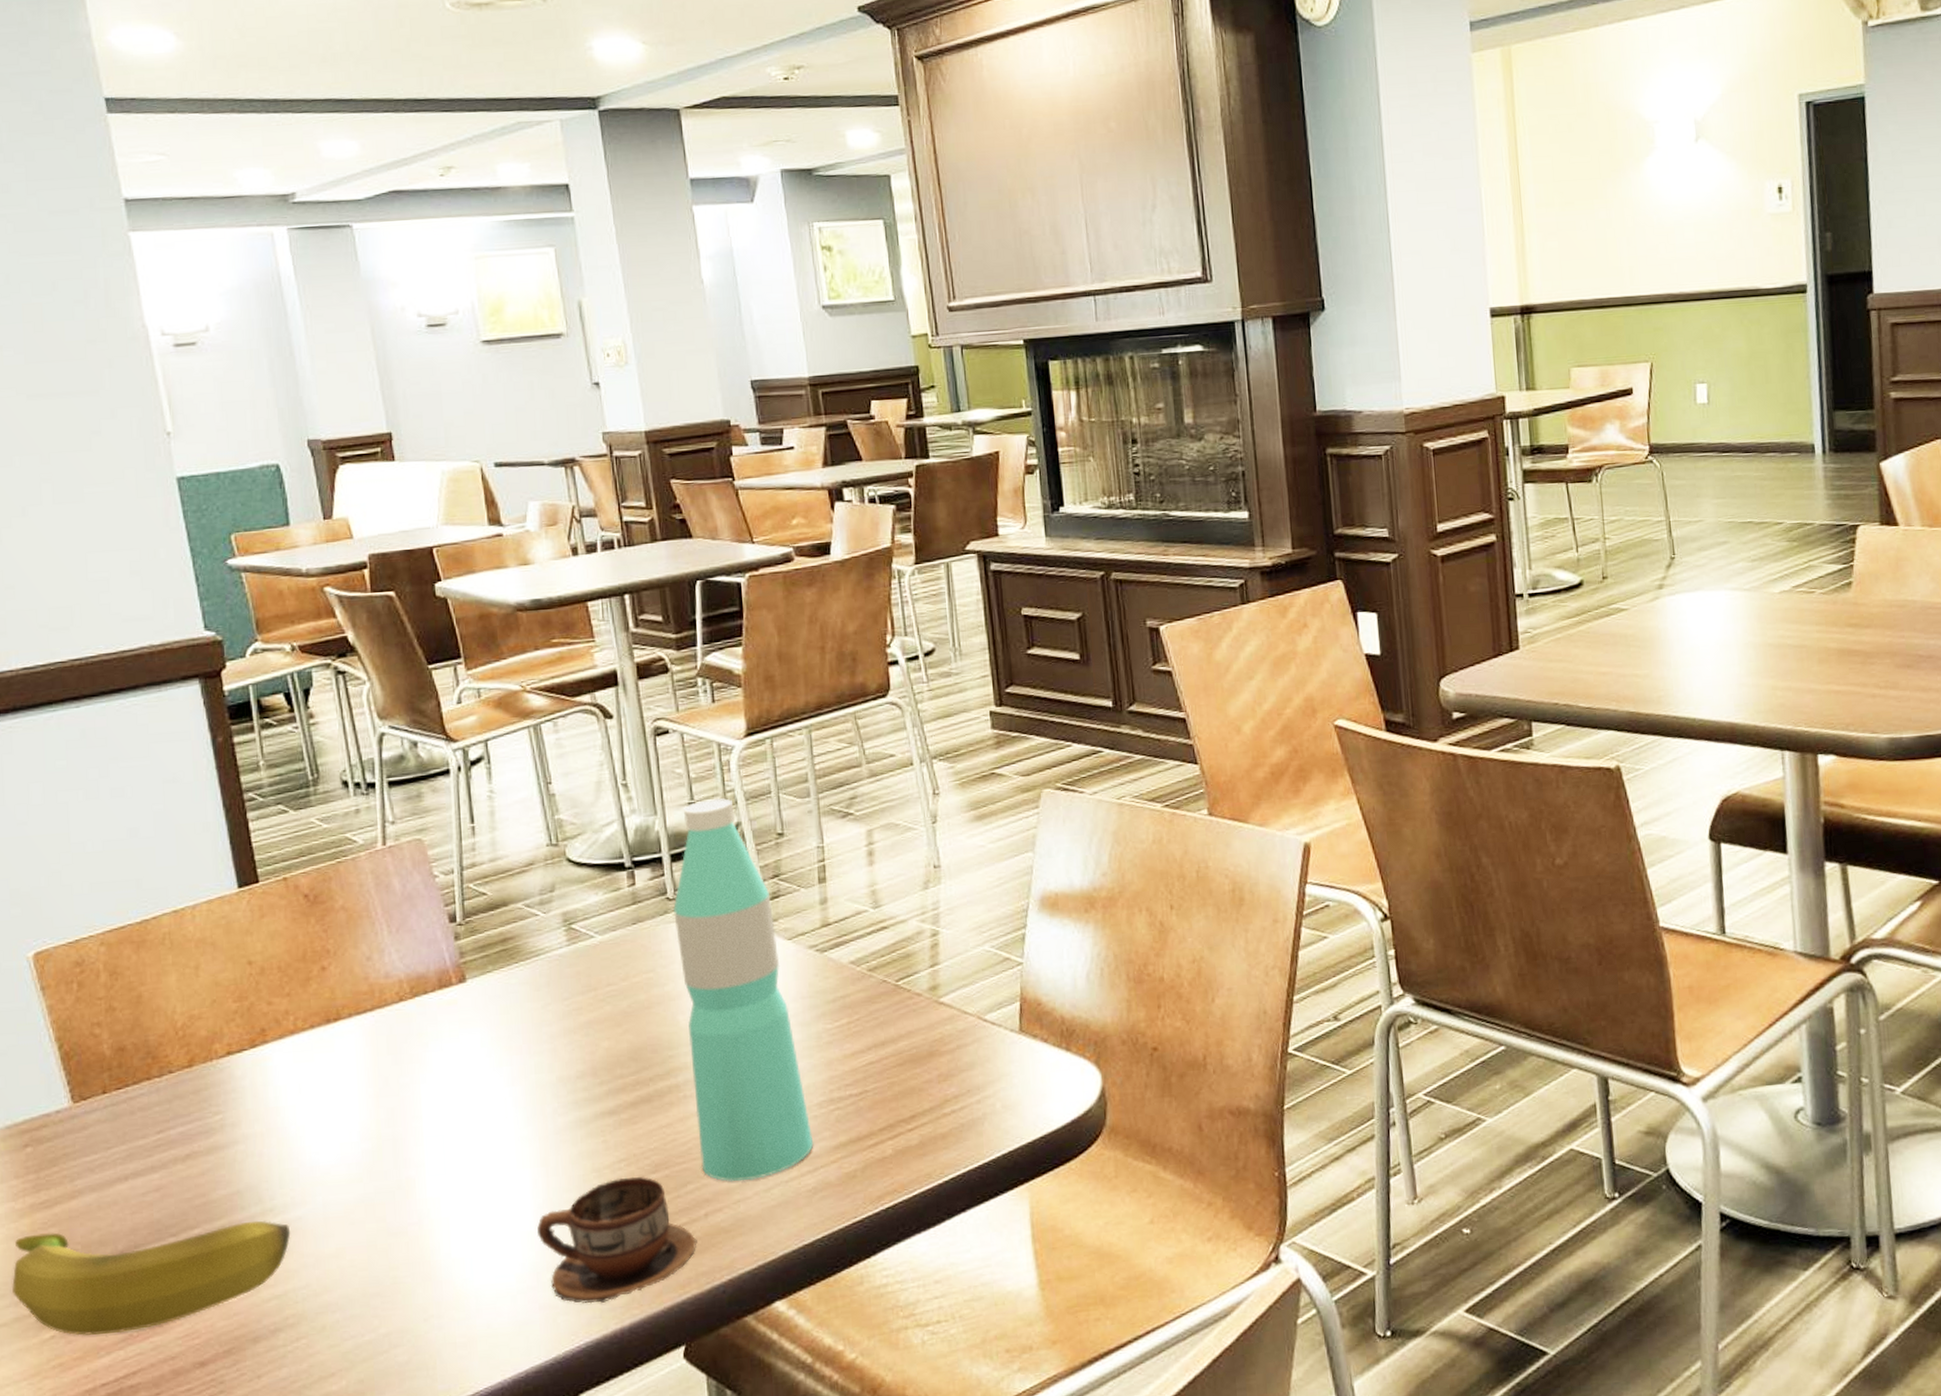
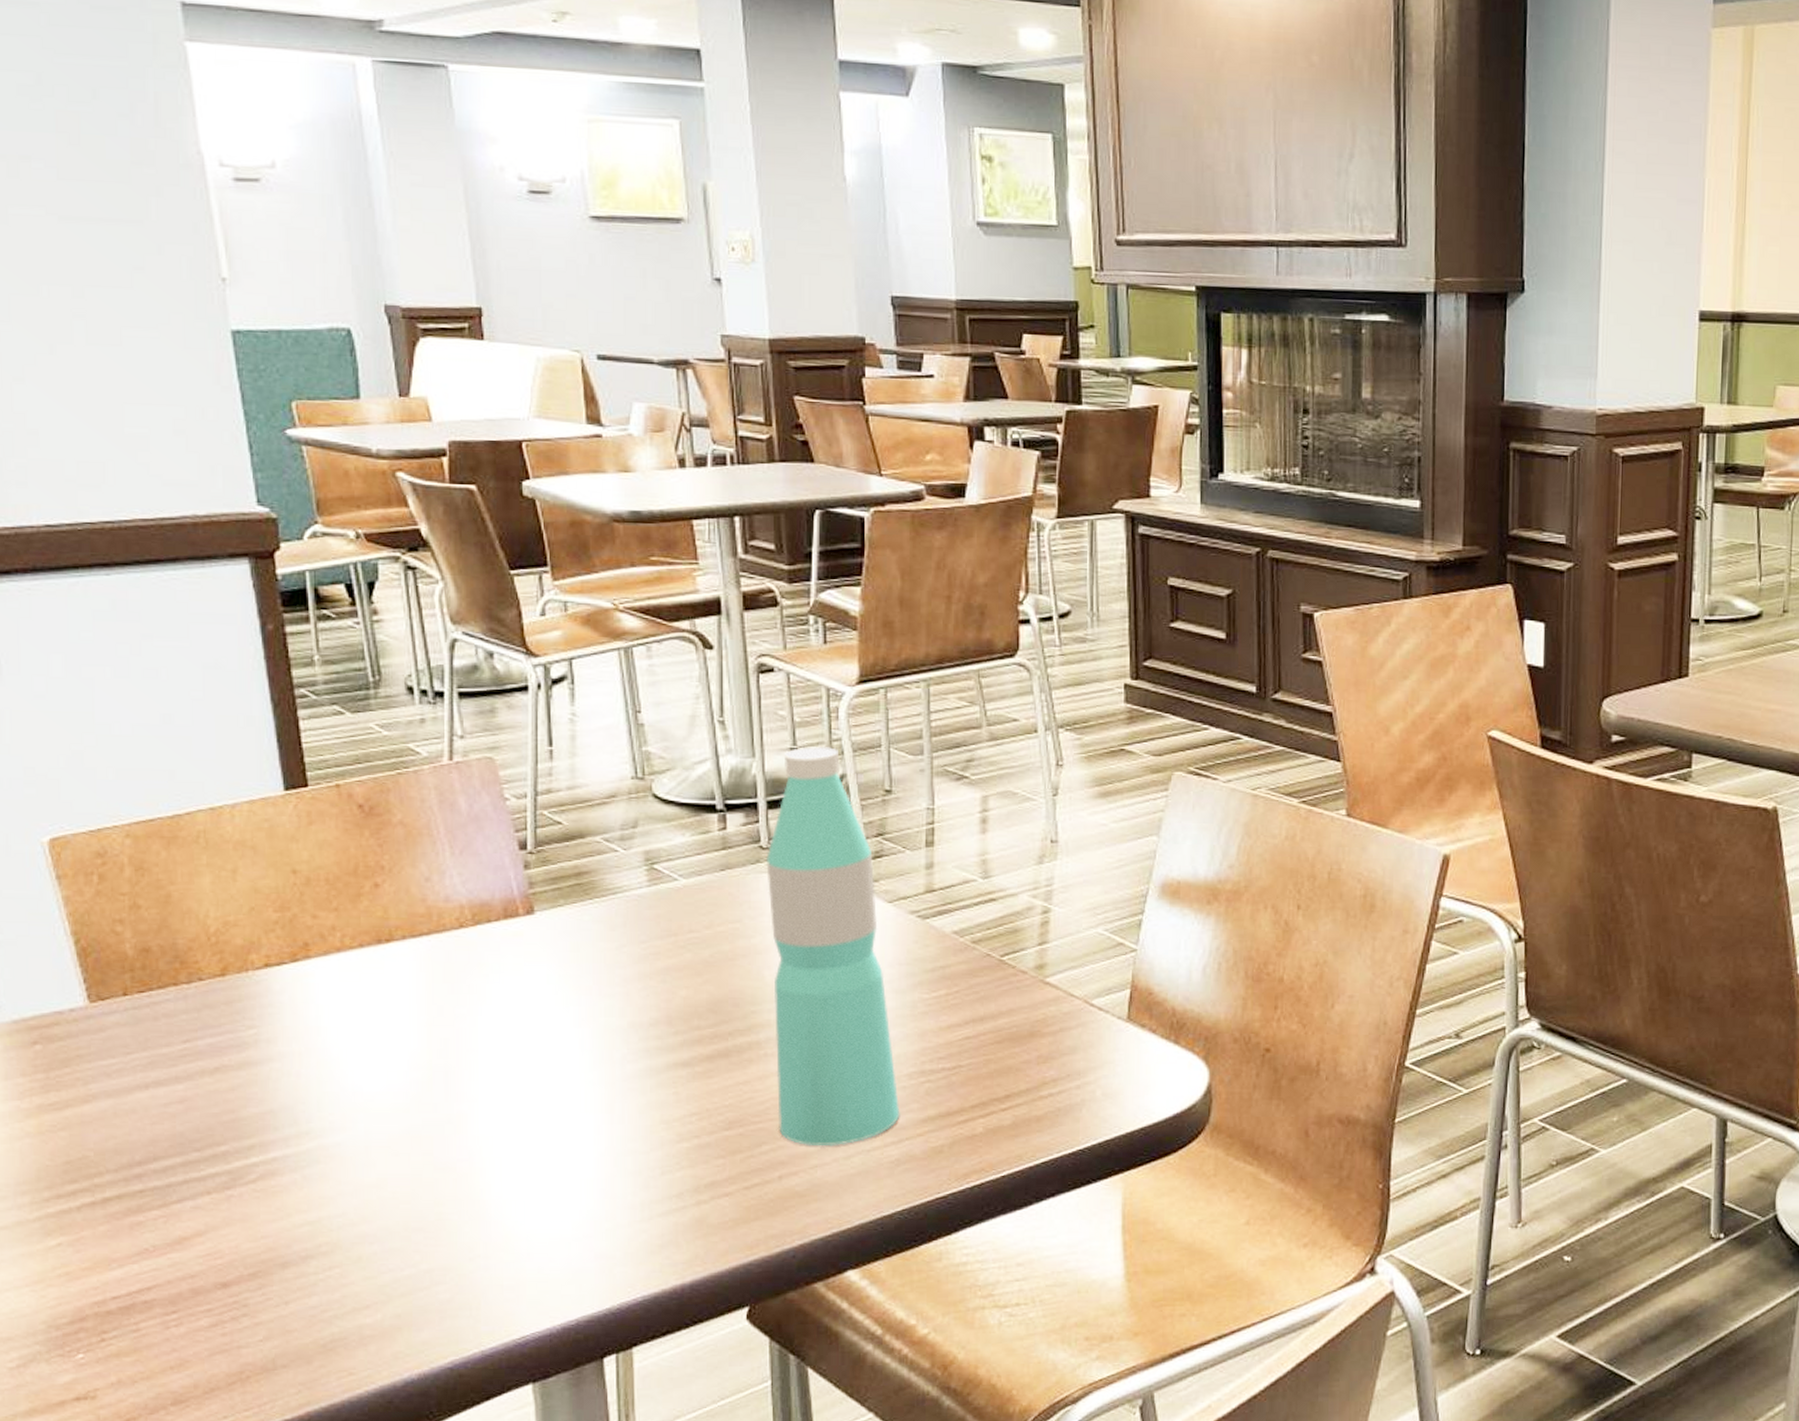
banana: present [12,1220,291,1336] -> none [15,1136,328,1247]
cup: present [537,1176,697,1304] -> none [598,1132,769,1257]

